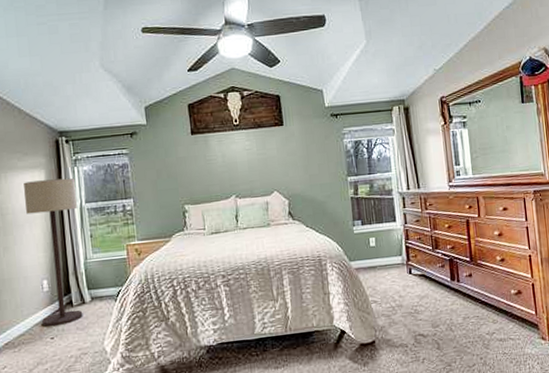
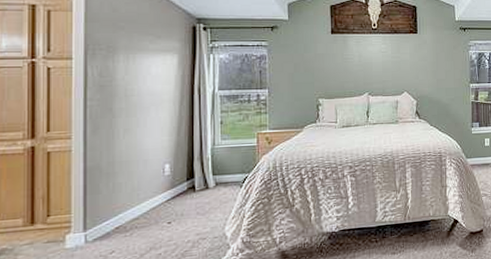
floor lamp: present [24,178,83,327] -> none [154,64,210,212]

